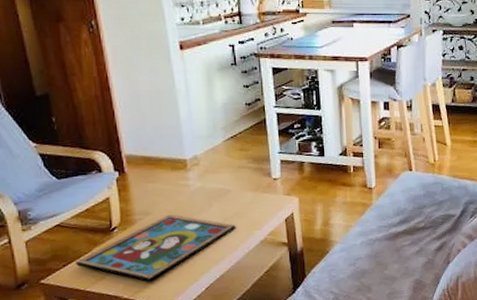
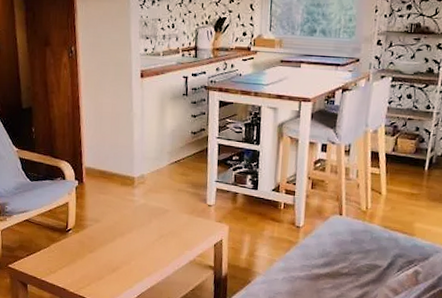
framed painting: present [75,214,236,282] -> none [36,224,170,282]

